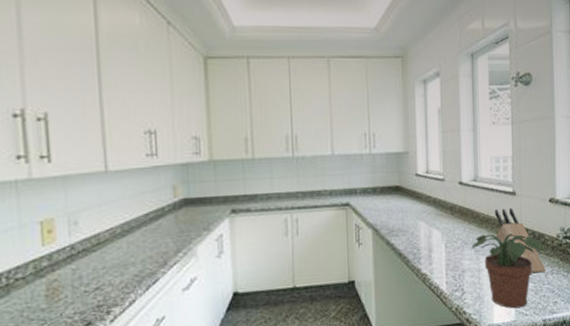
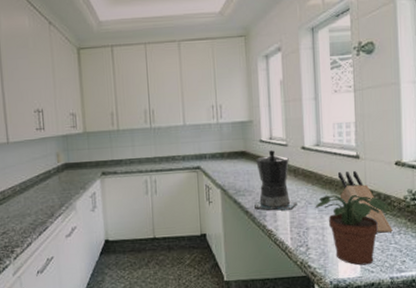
coffee maker: none [409,185,453,252] -> present [254,150,297,211]

